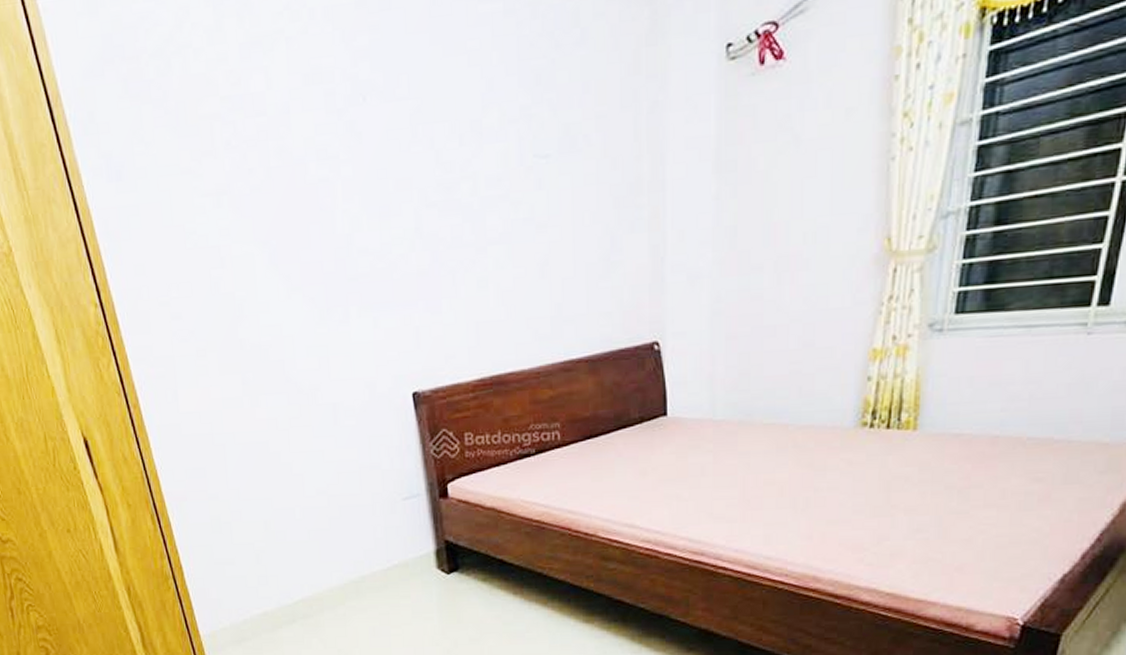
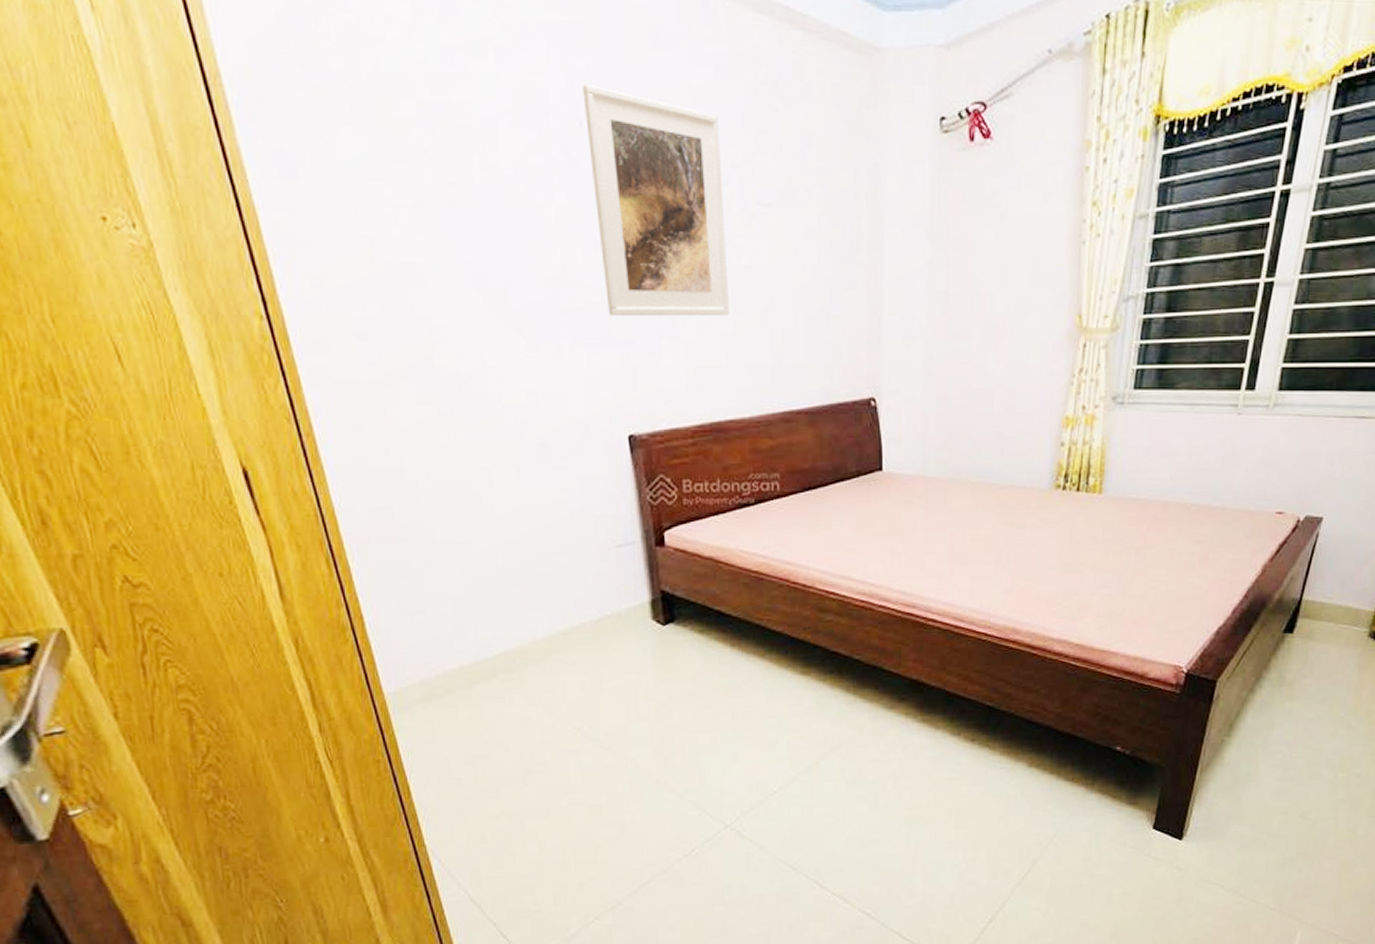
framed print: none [365,59,509,280] -> present [582,83,730,317]

